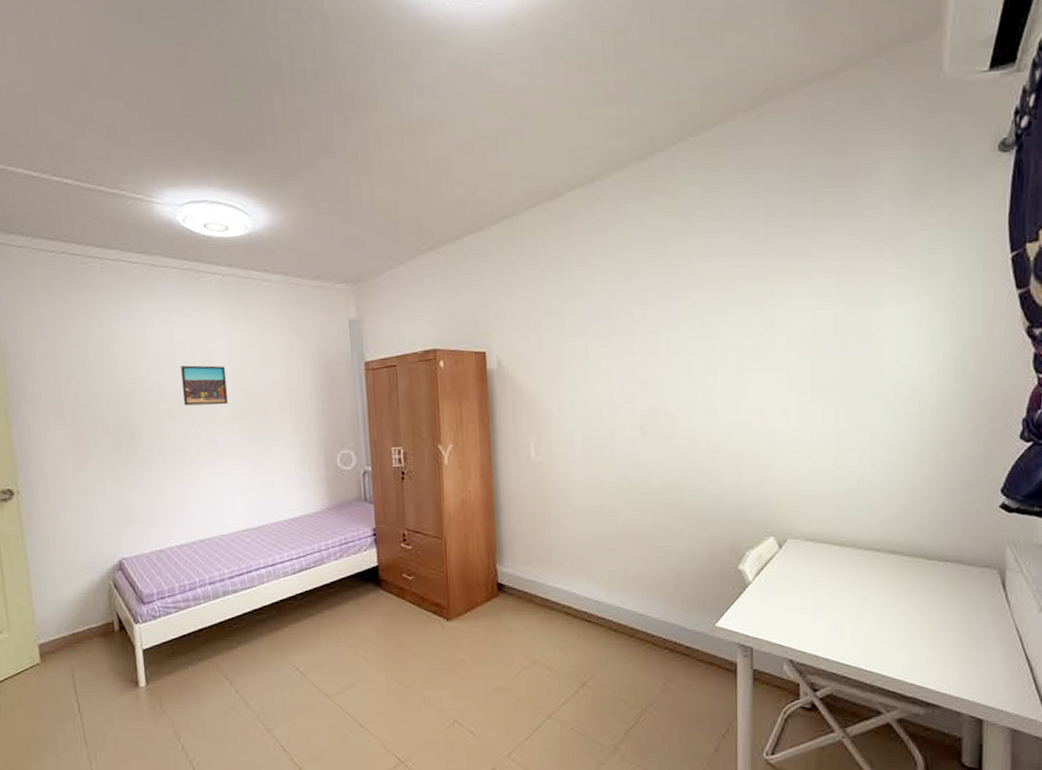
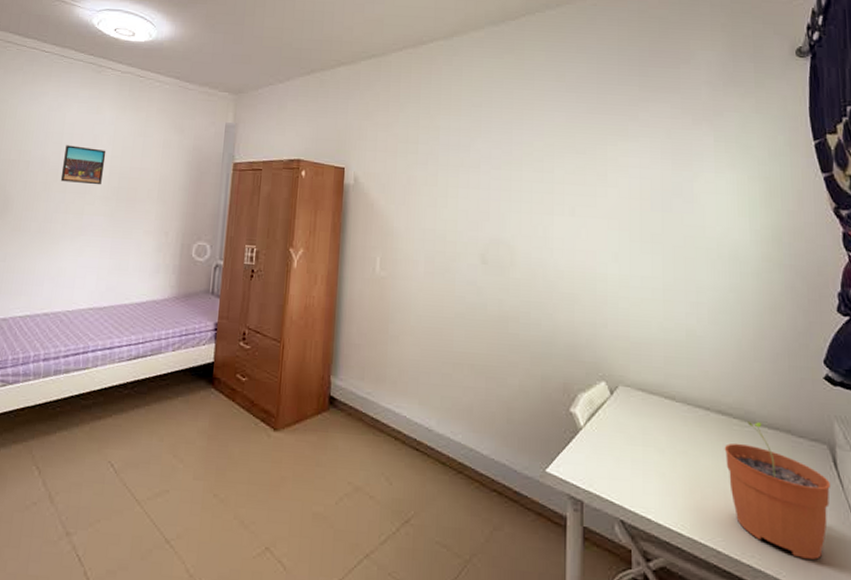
plant pot: none [893,556,997,672] -> present [724,421,830,560]

